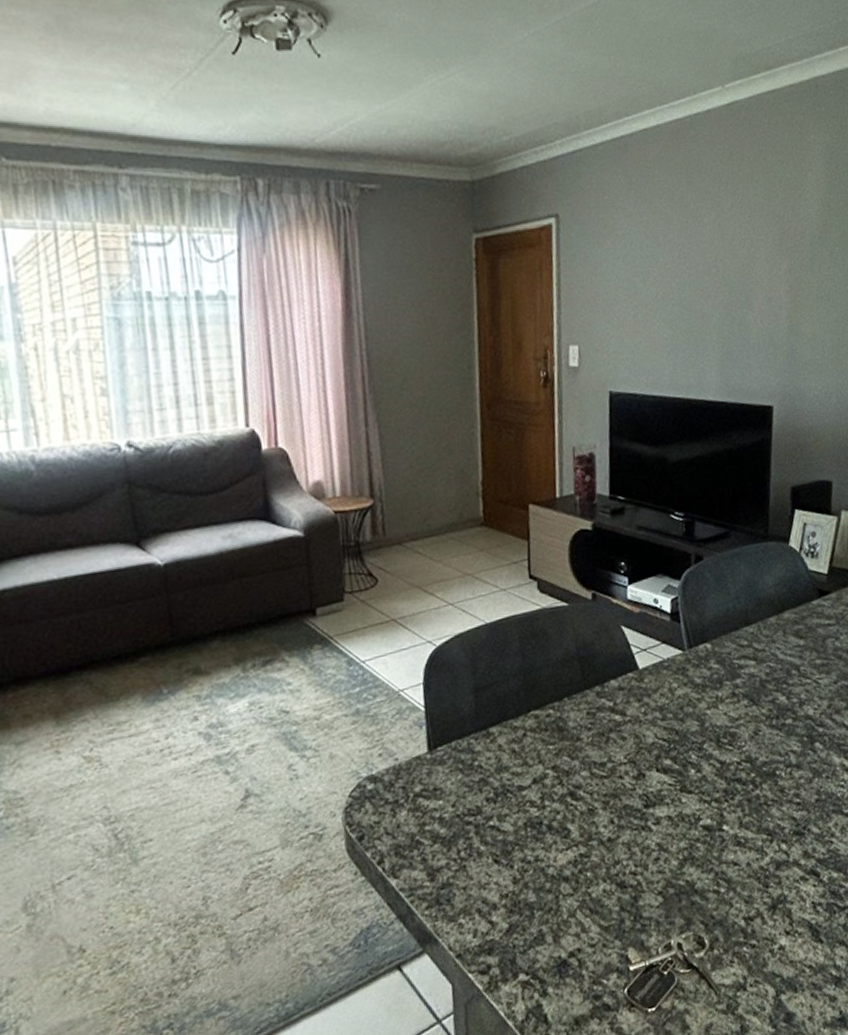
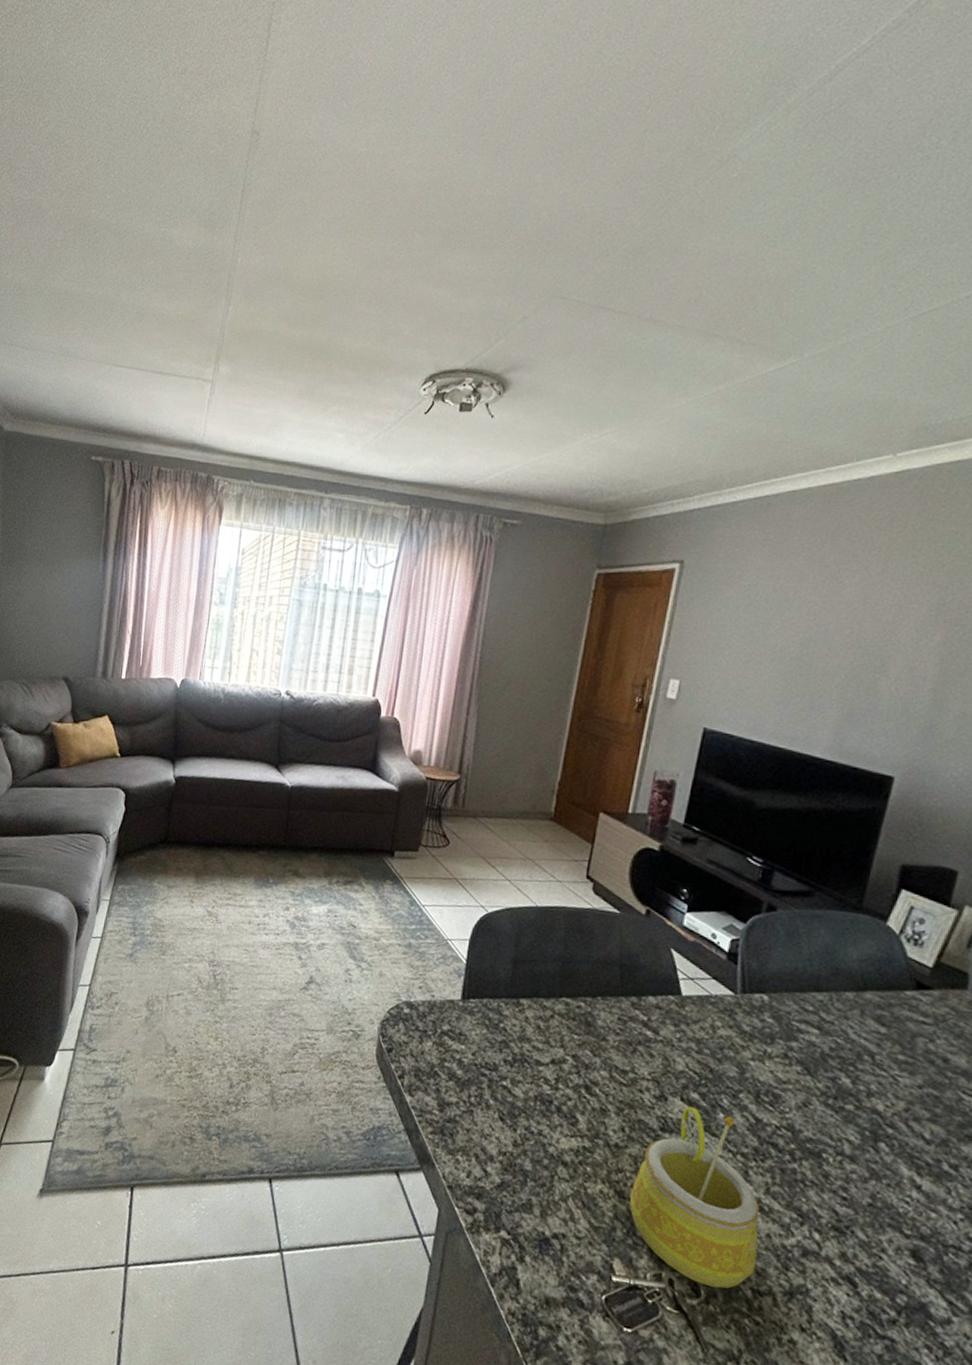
mug: none [630,769,744,936] -> present [630,1106,760,1289]

